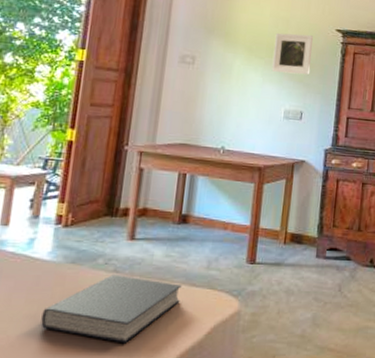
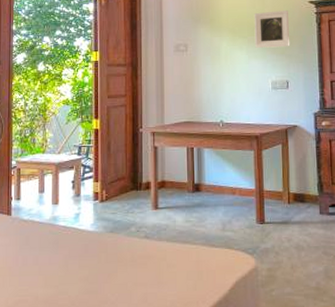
book: present [41,273,182,343] -> none [93,239,203,300]

